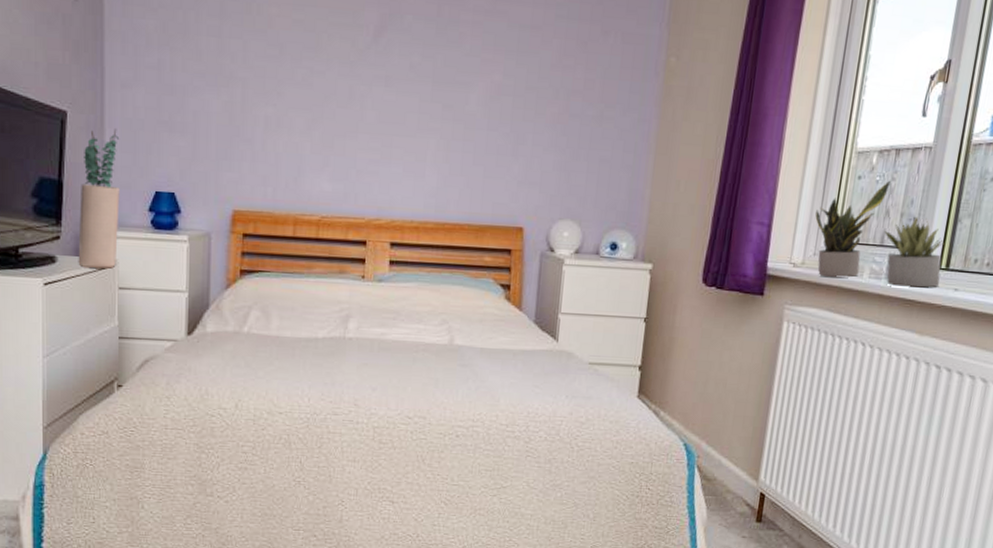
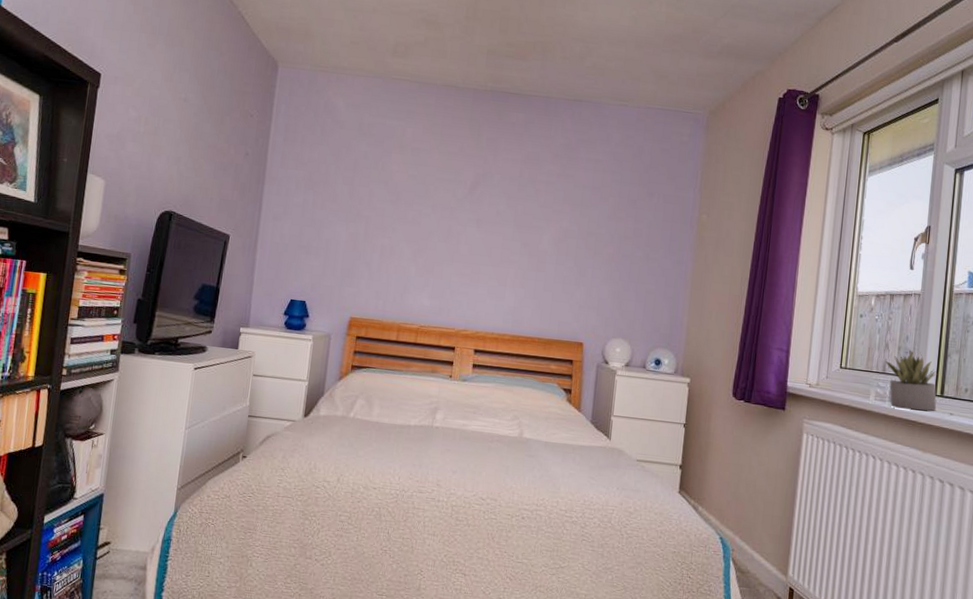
vase: present [78,129,120,270] -> none [223,250,268,359]
potted plant: present [815,180,891,278] -> none [826,319,888,399]

